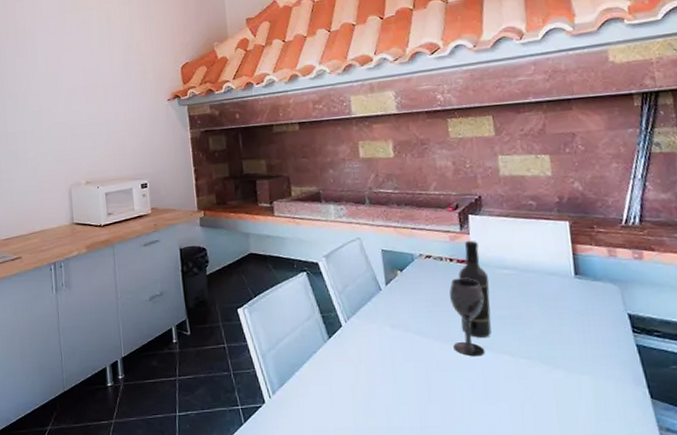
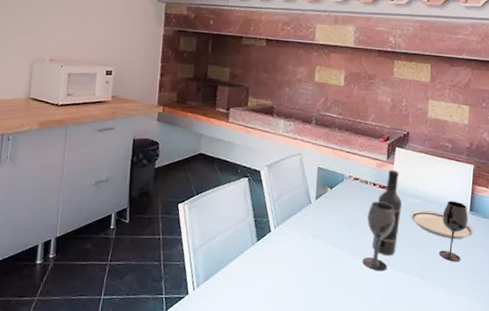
plate: none [500,280,586,310] -> present [410,209,474,239]
wine glass: none [540,265,576,336] -> present [439,200,469,261]

